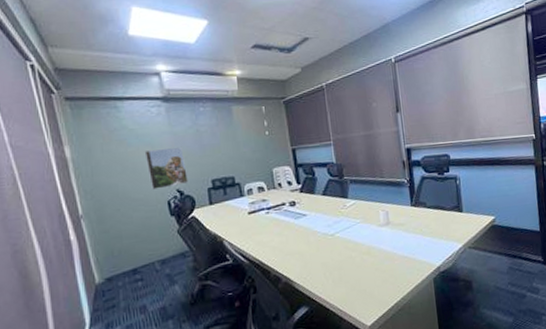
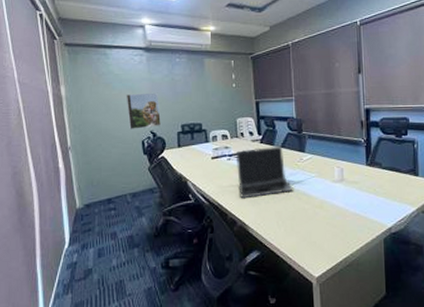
laptop: none [275,193,339,254] -> present [236,145,293,199]

